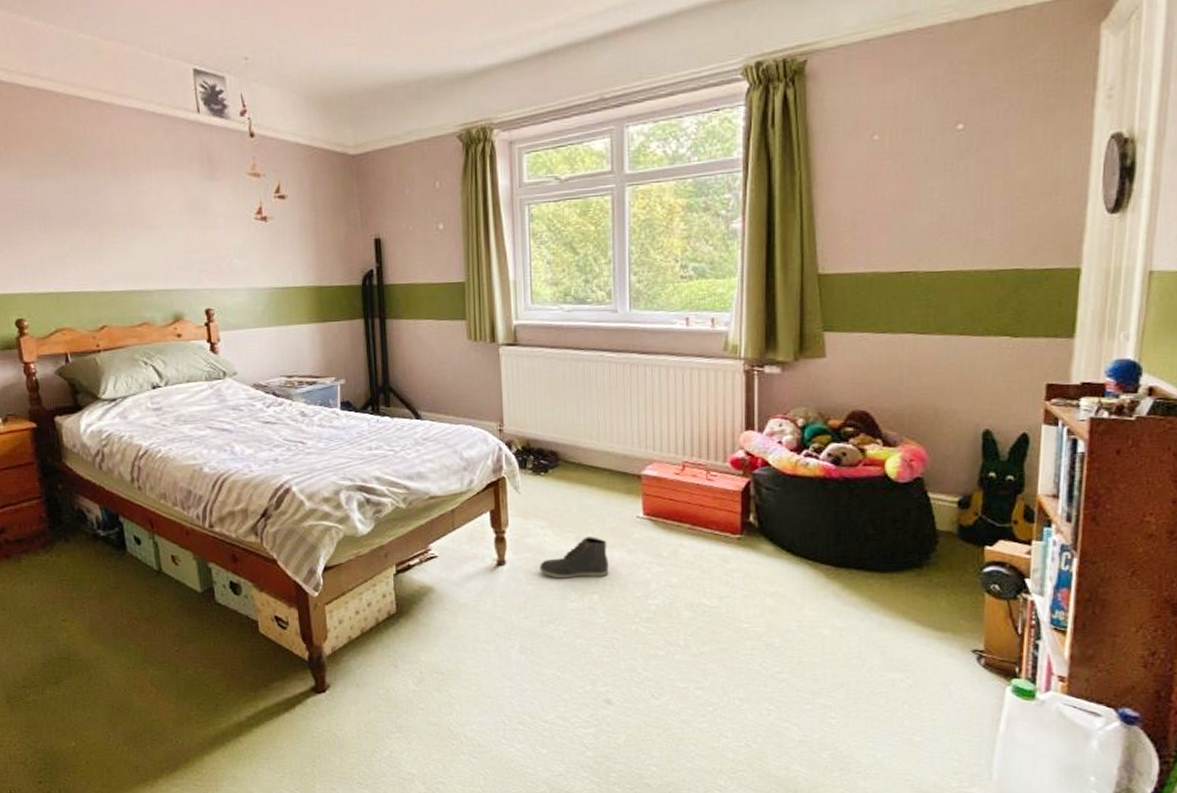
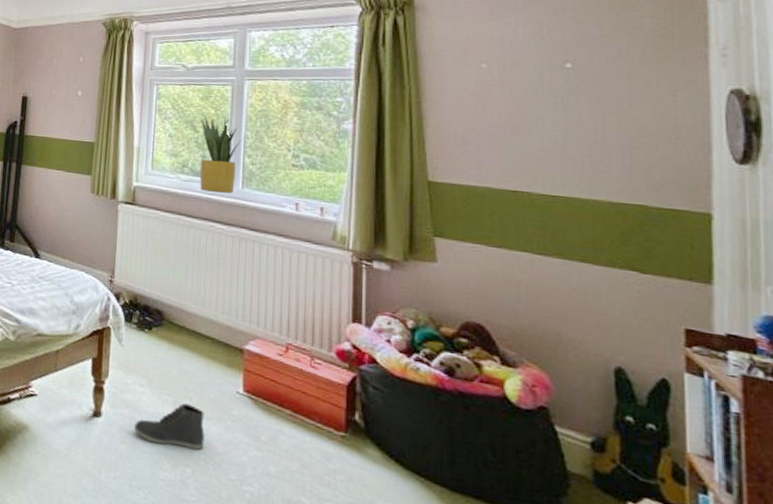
planter: none [580,232,627,320] -> present [199,117,242,194]

